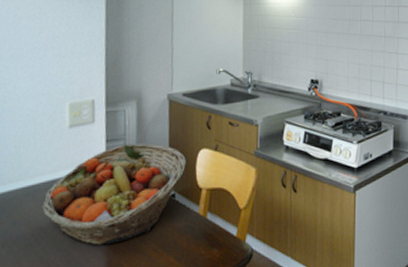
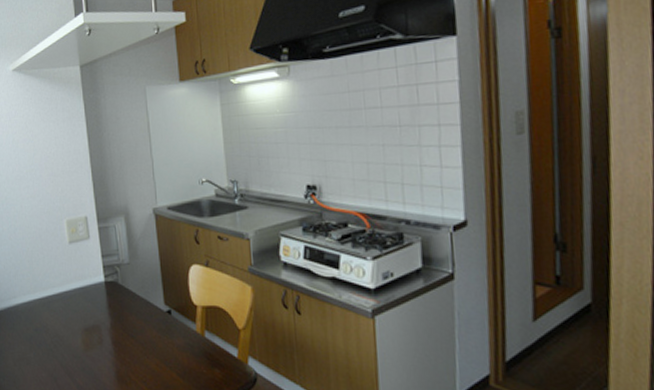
fruit basket: present [42,143,186,246] -> none [56,259,178,356]

